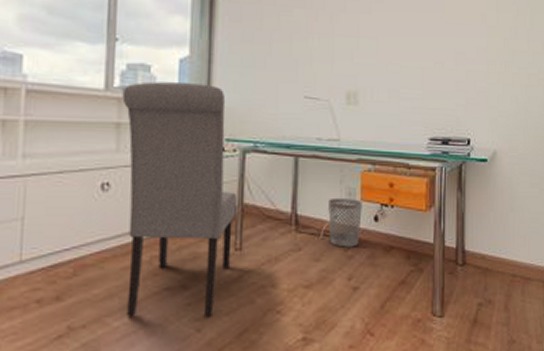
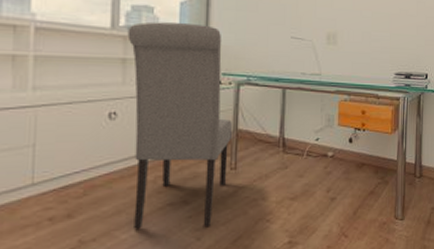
wastebasket: present [328,197,362,248] -> none [311,123,339,165]

